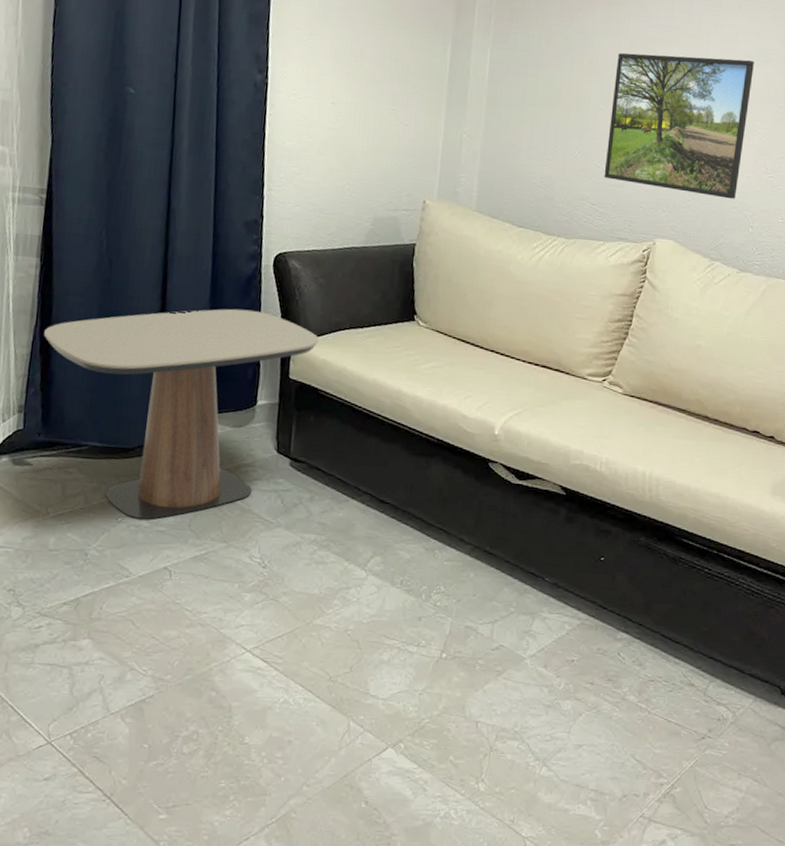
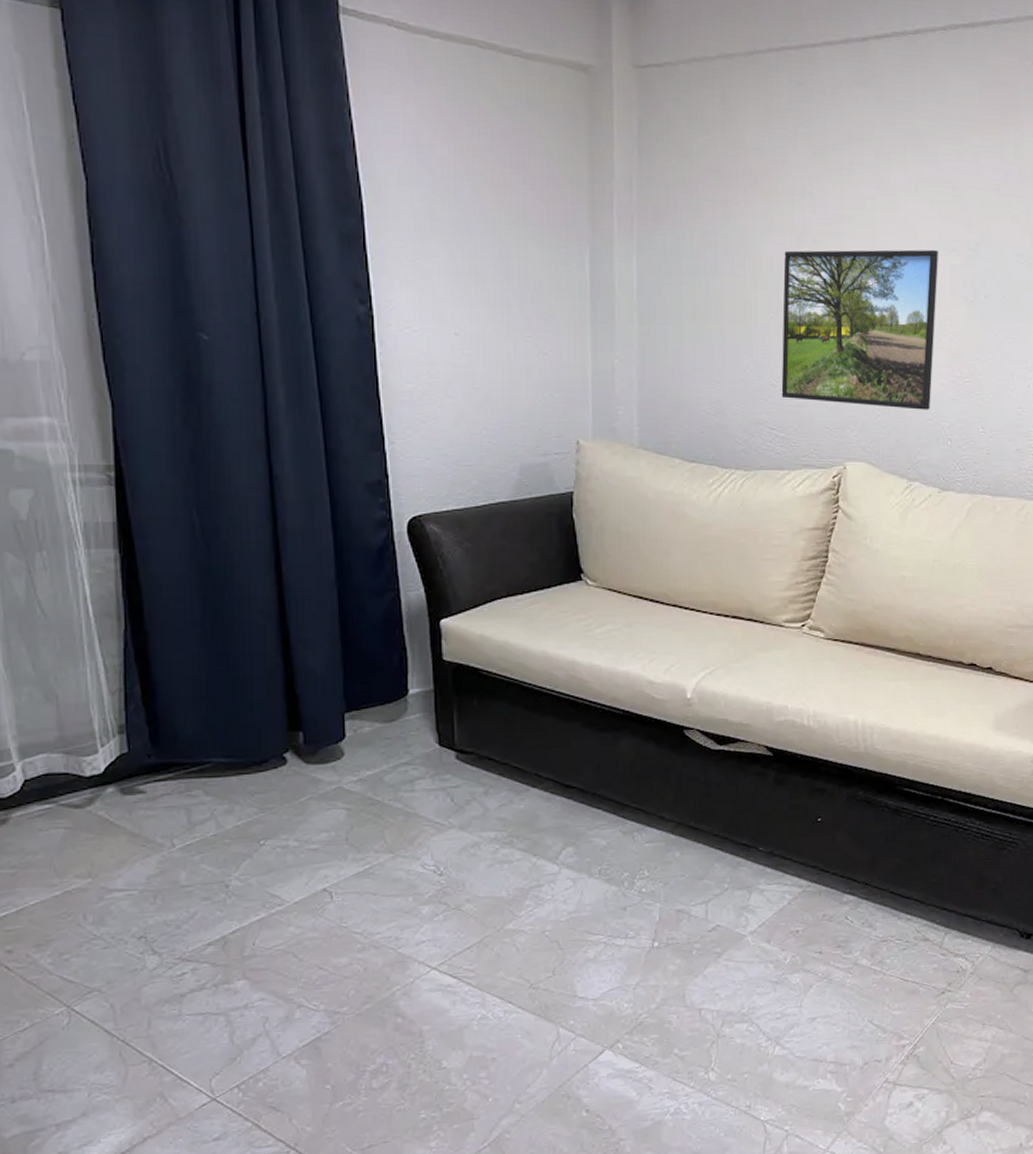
side table: present [44,308,319,519] -> none [137,586,472,839]

